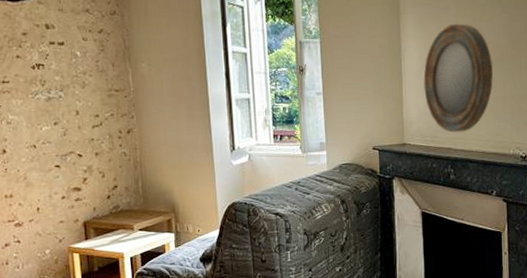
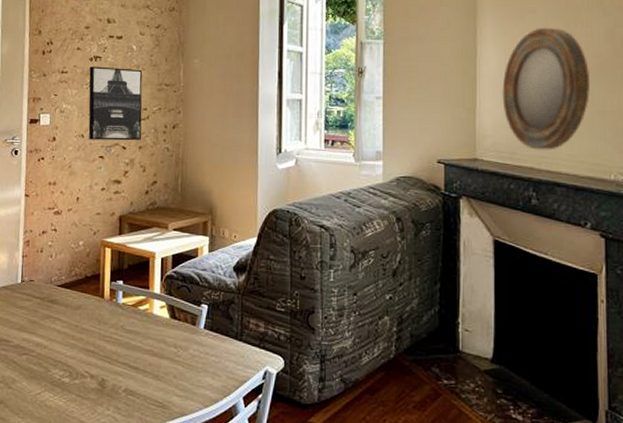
wall art: none [33,74,96,150] -> present [88,66,143,141]

